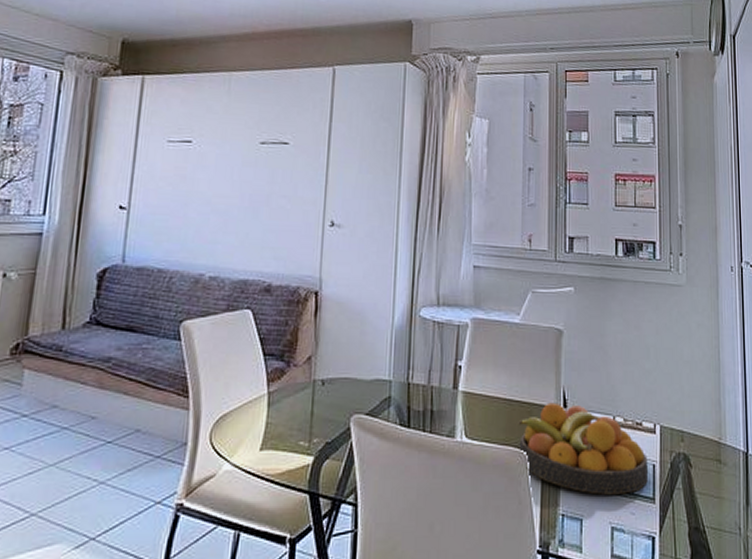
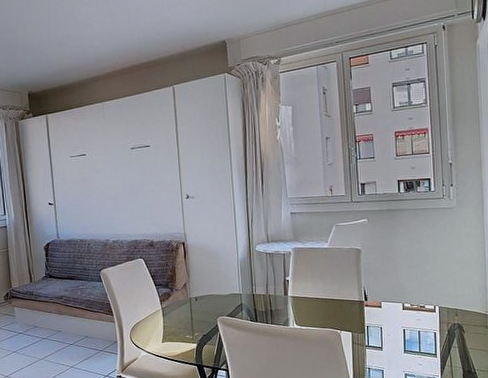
fruit bowl: present [518,402,648,495] -> none [332,298,431,354]

